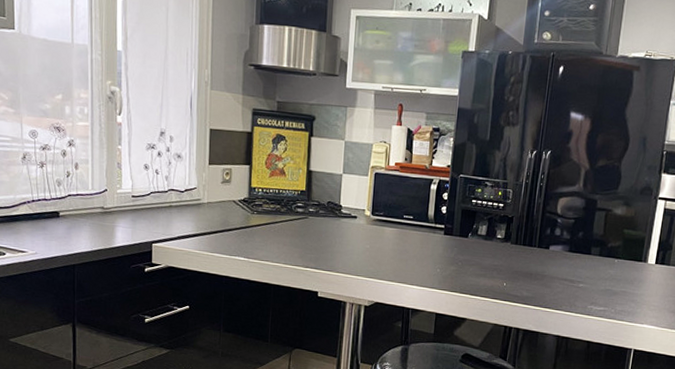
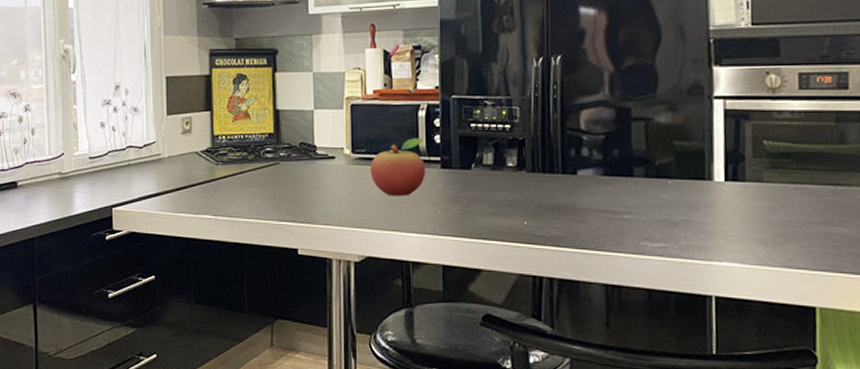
fruit: none [385,207,432,255] -> present [370,138,427,196]

